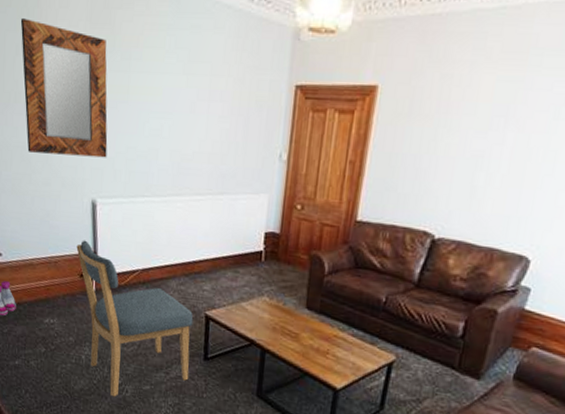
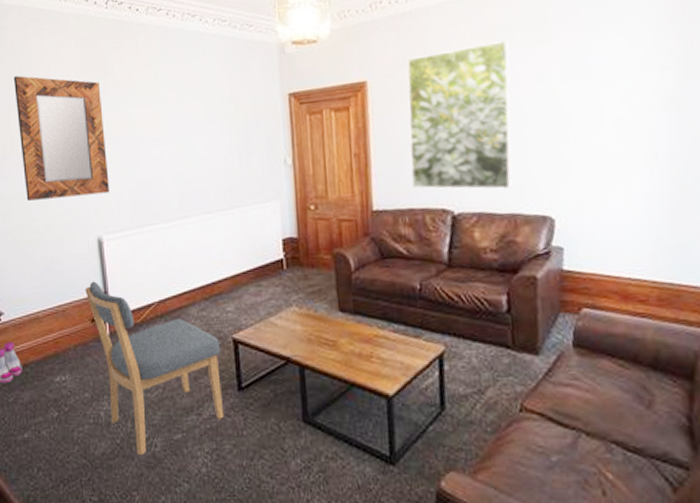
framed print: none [399,64,537,224] -> present [407,41,512,190]

